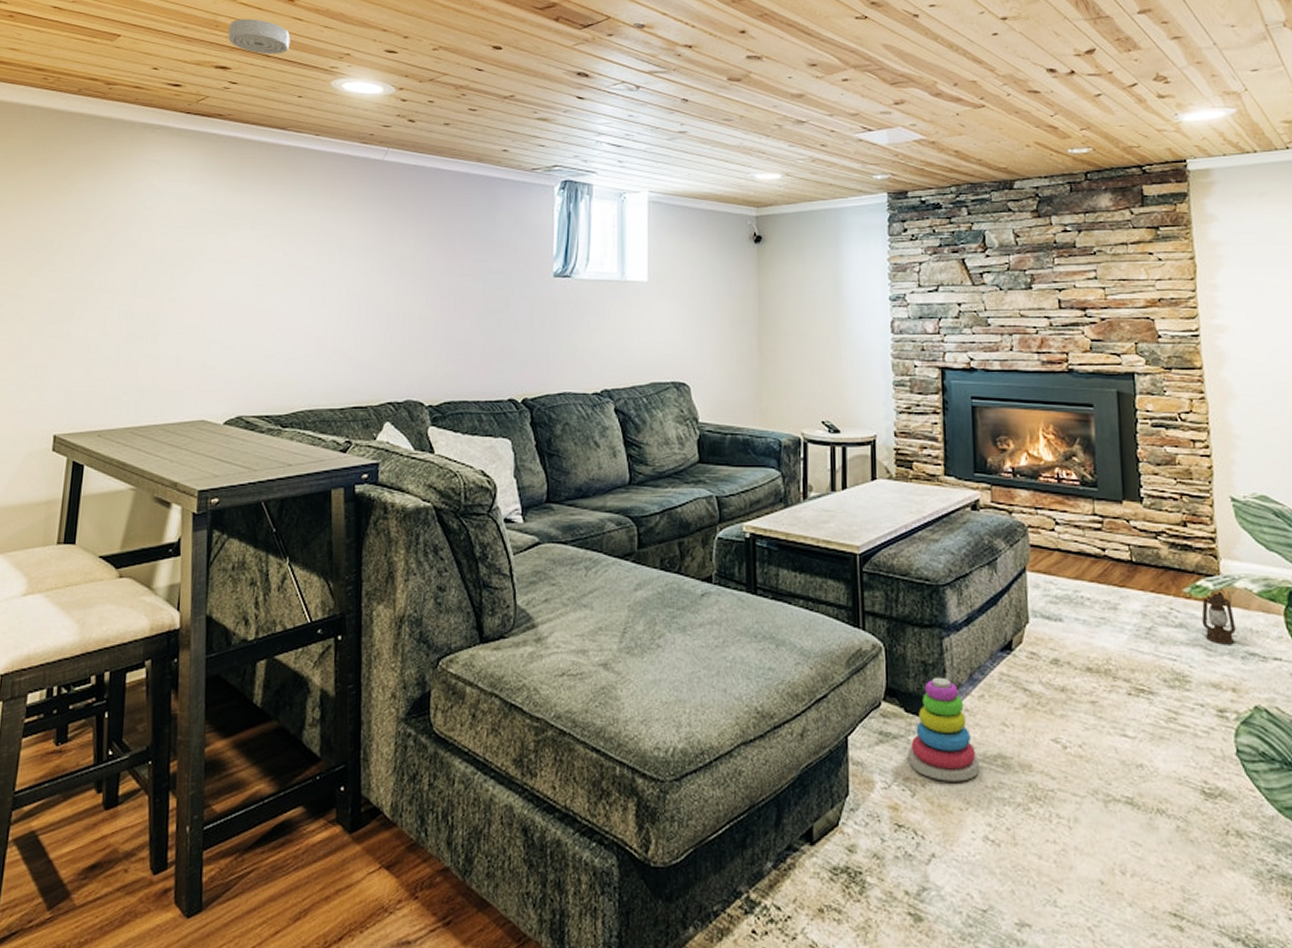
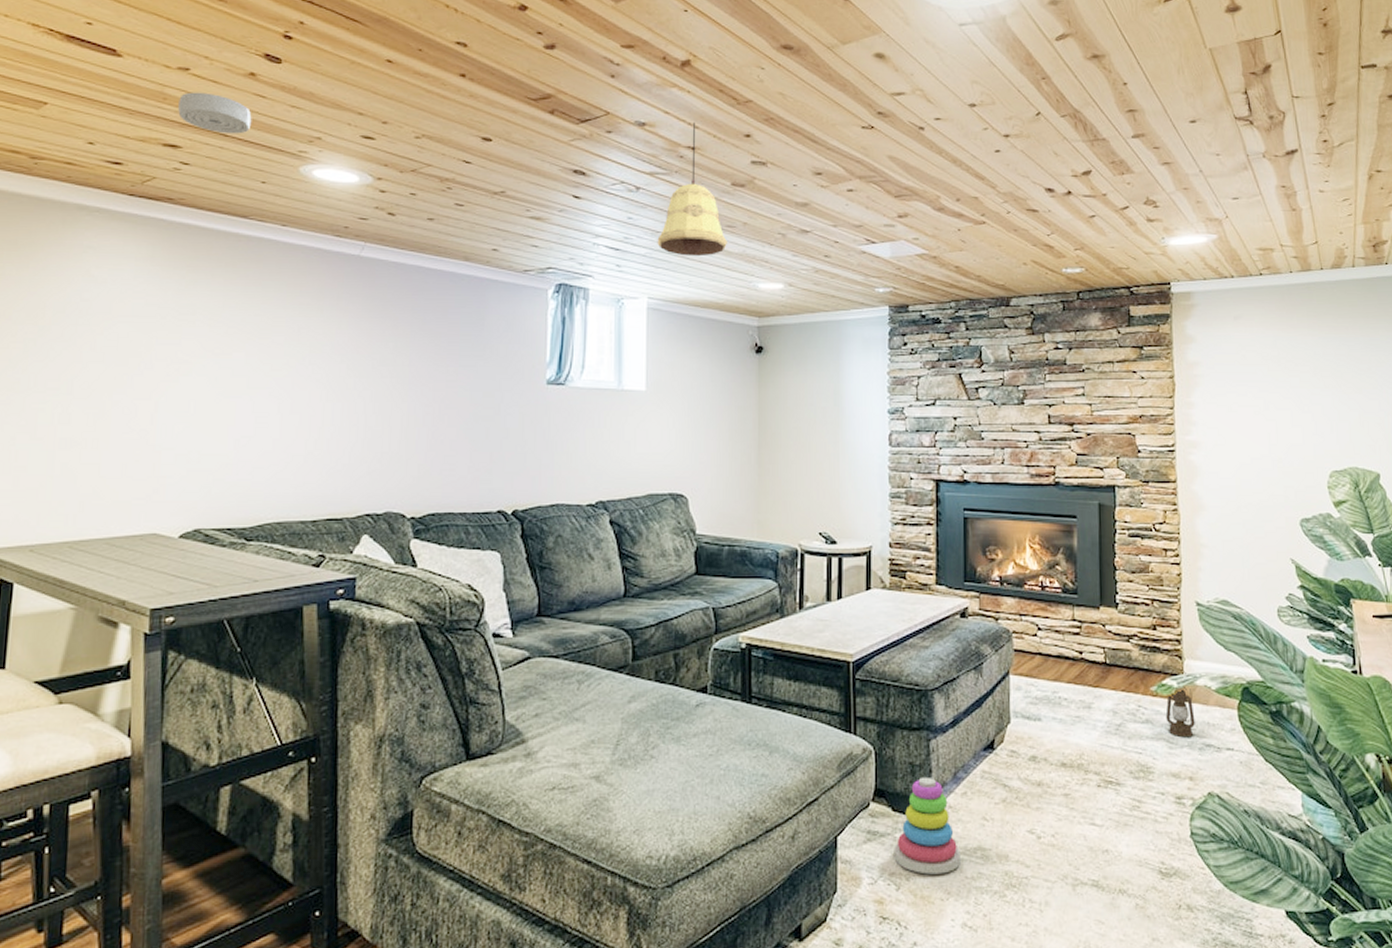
pendant light: none [657,21,724,150] -> present [657,122,727,257]

